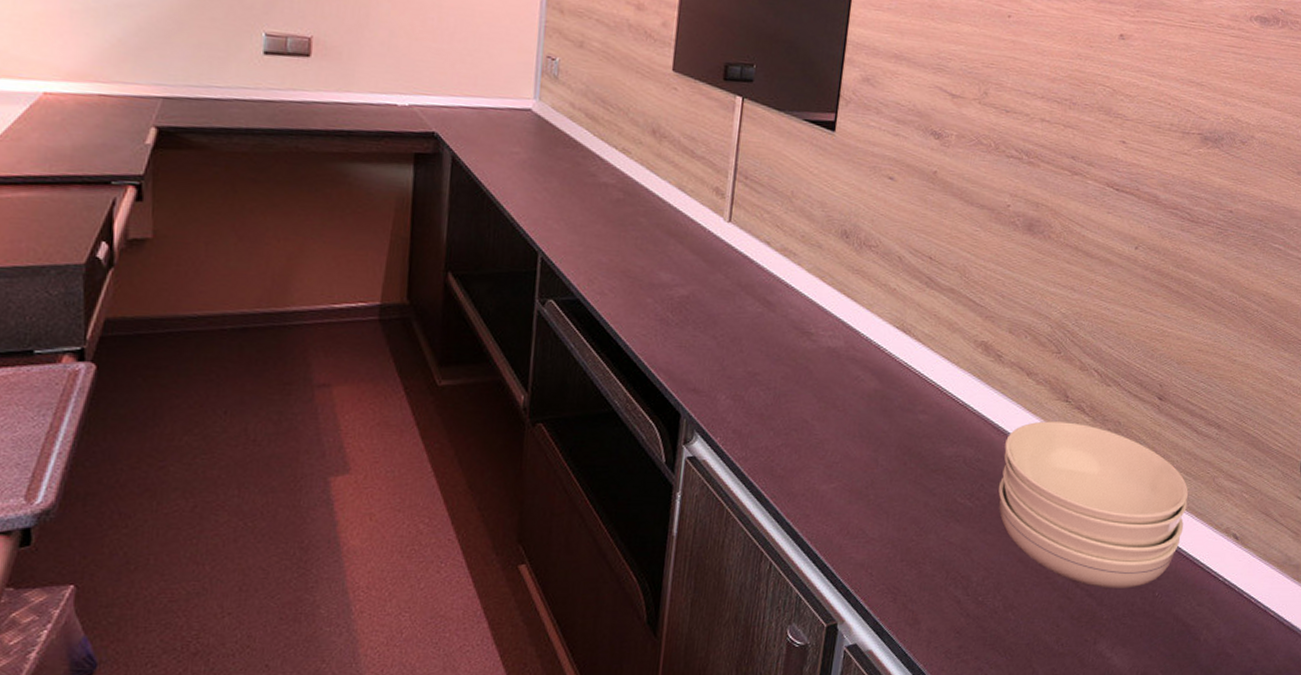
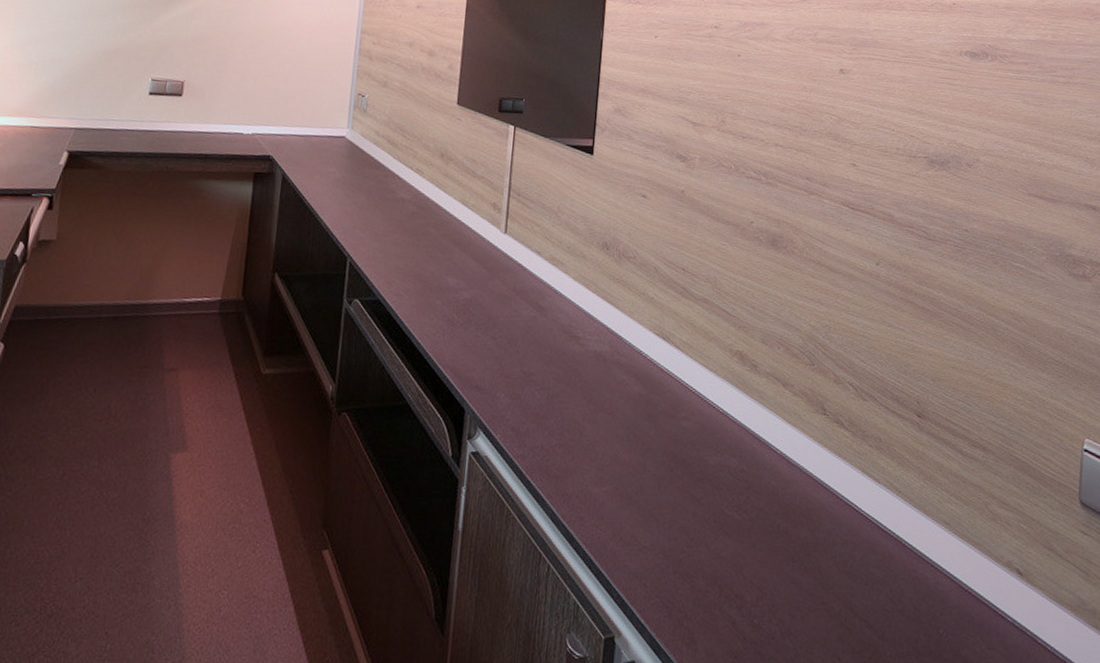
bowl: present [998,421,1189,588] -> none [765,433,962,623]

